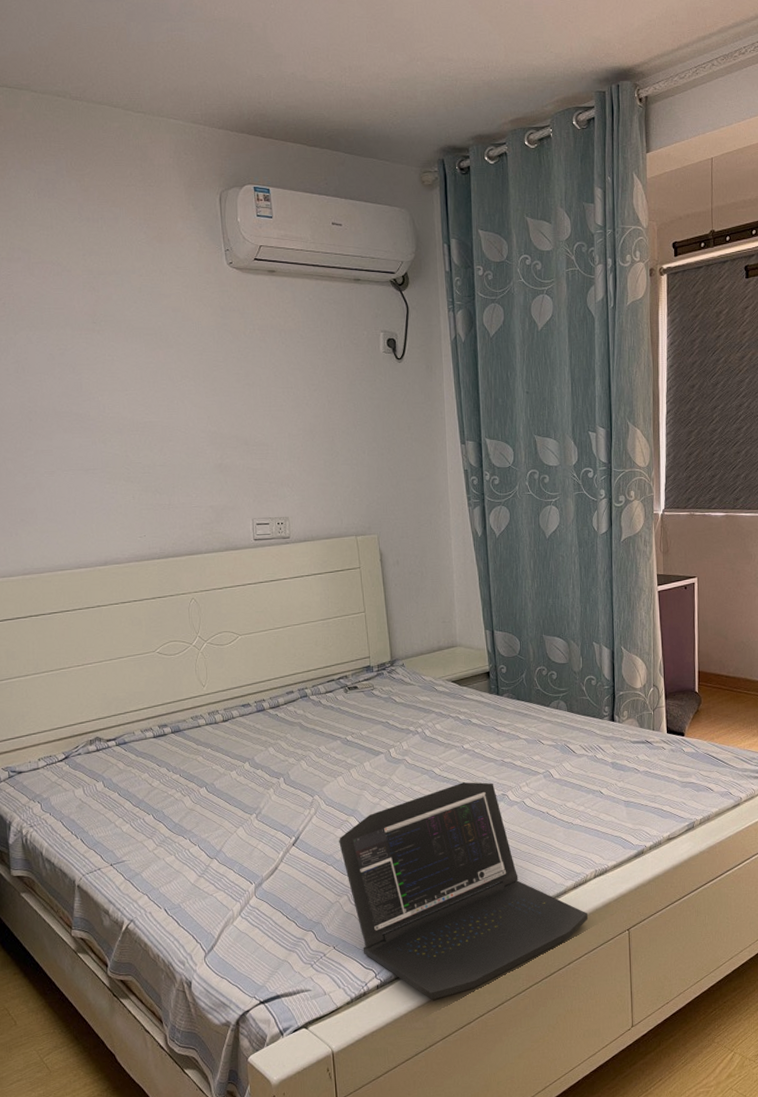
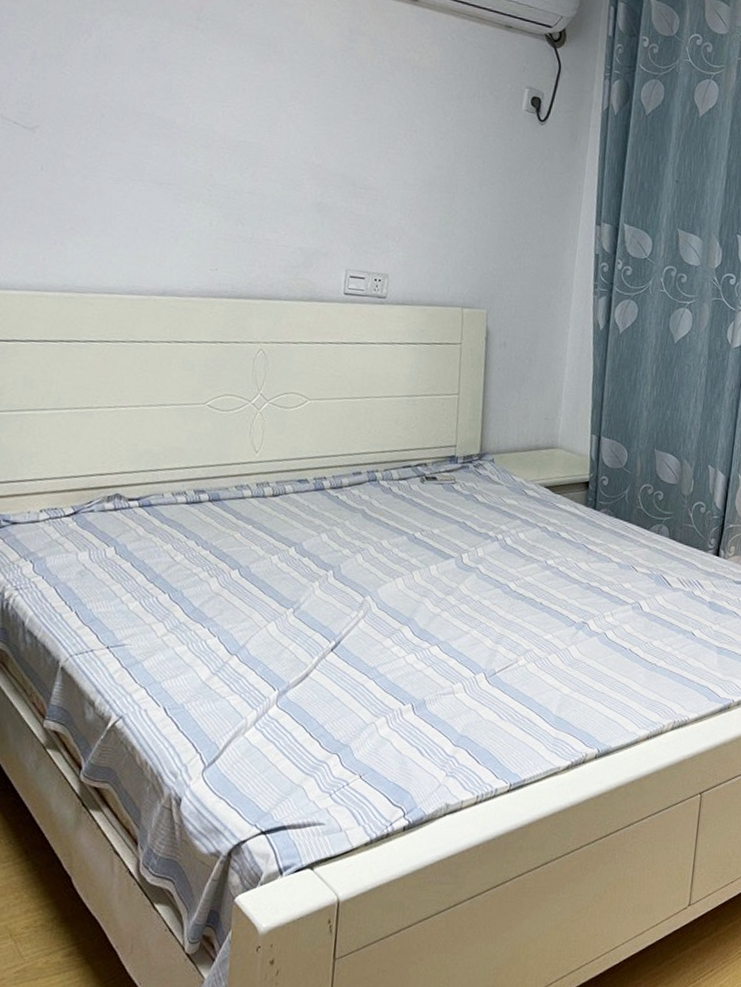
laptop: present [339,782,589,1001] -> none [386,603,659,852]

